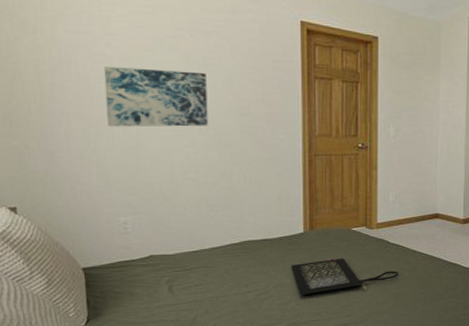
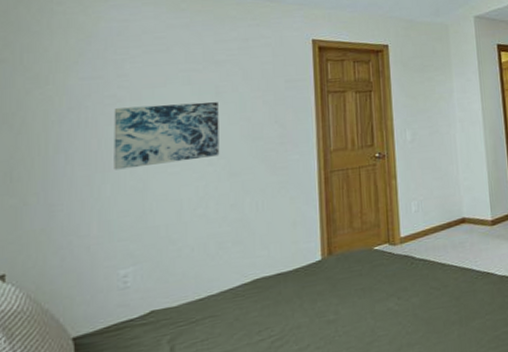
clutch bag: present [291,258,399,295] -> none [308,283,429,336]

